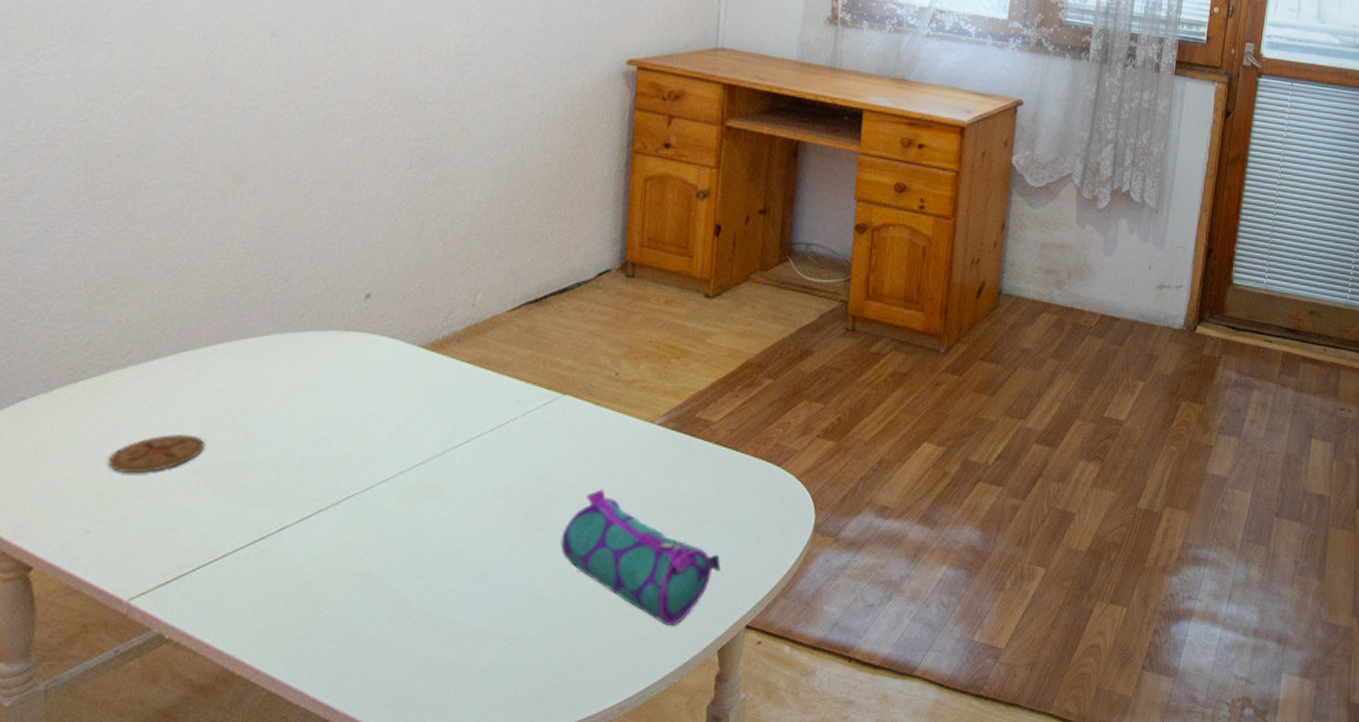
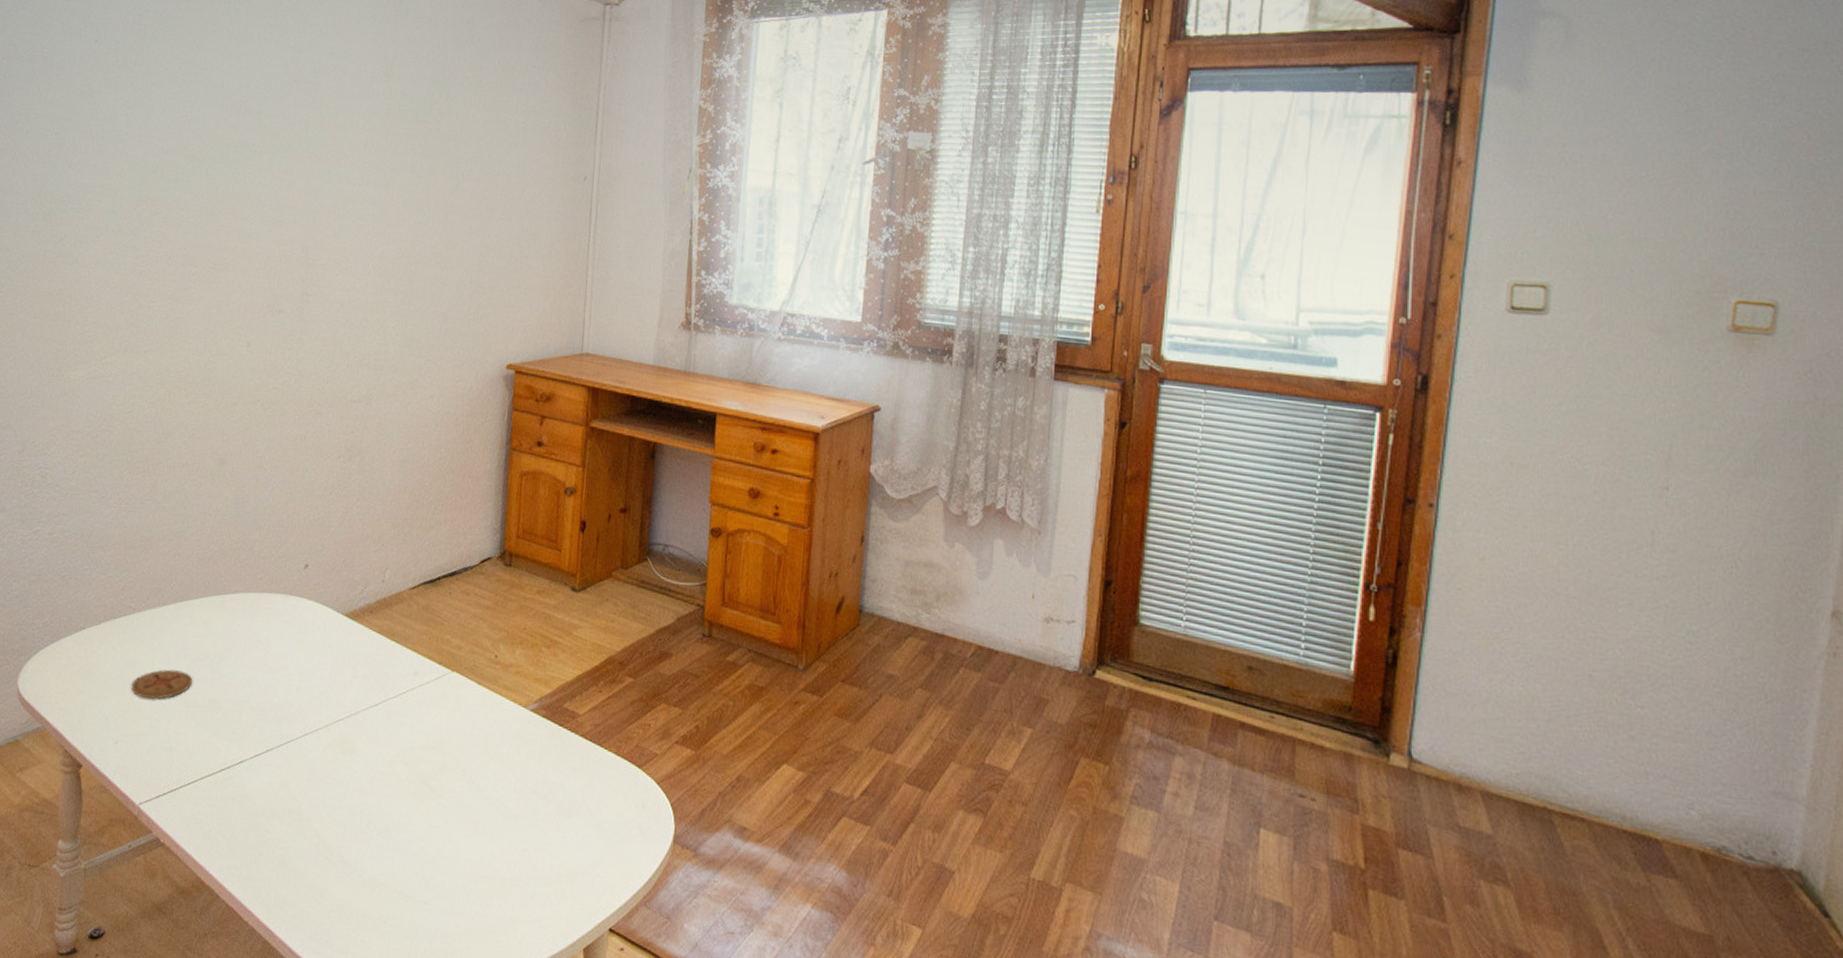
pencil case: present [560,489,721,627] -> none [448,766,586,916]

